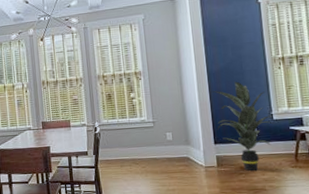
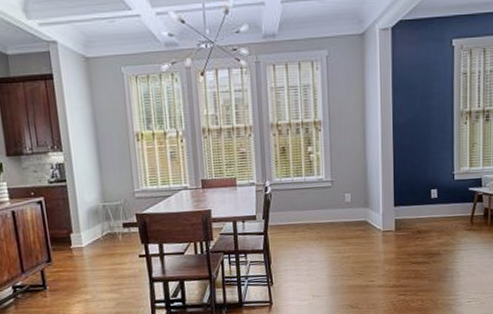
indoor plant: present [210,81,274,172] -> none [394,136,454,235]

